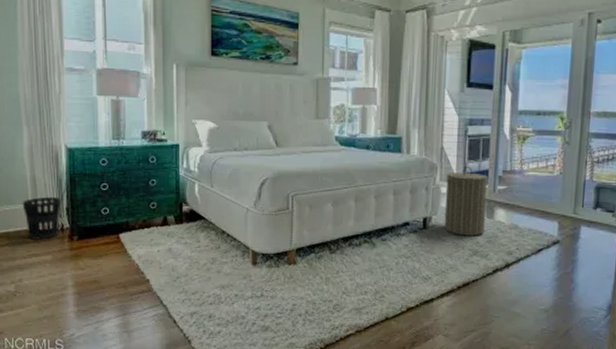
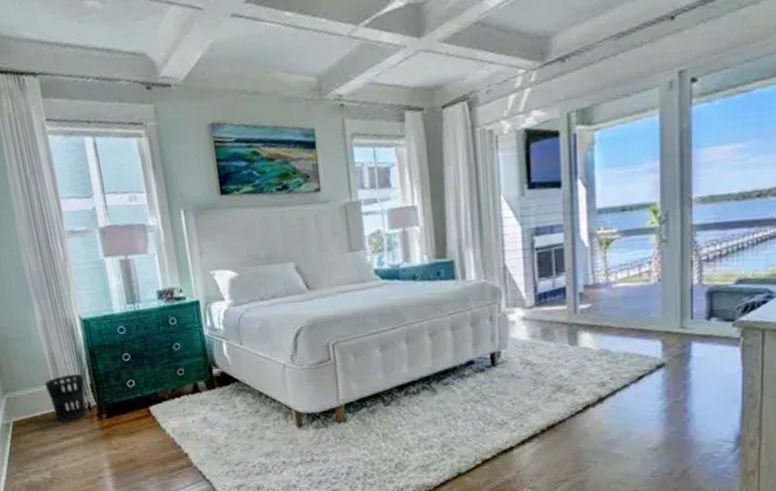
laundry hamper: present [444,165,487,236] -> none [513,284,568,370]

